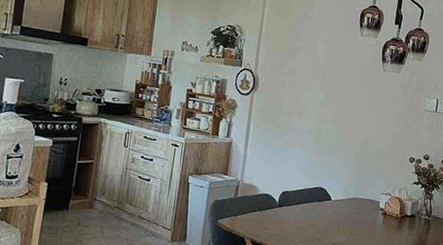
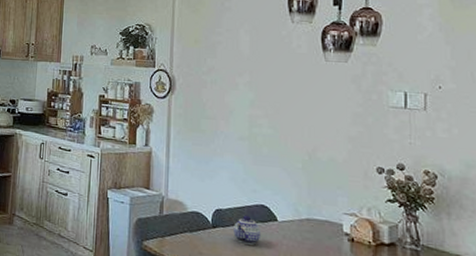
teapot: none [295,196,318,220] -> present [233,215,262,245]

